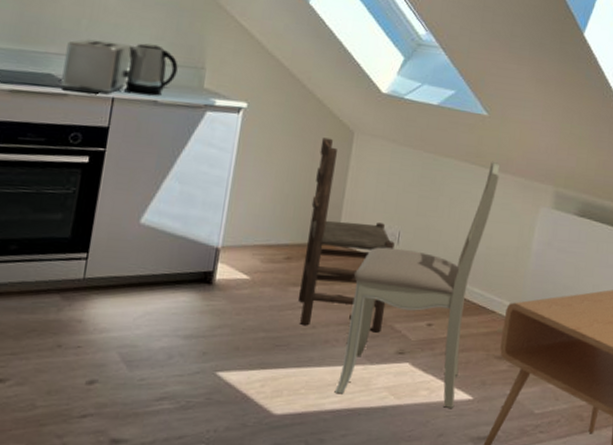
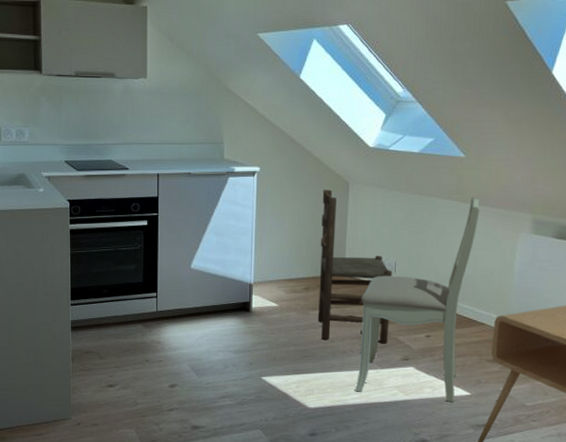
toaster: present [60,39,131,95] -> none [119,130,167,172]
kettle: present [124,43,178,97] -> none [164,128,202,170]

